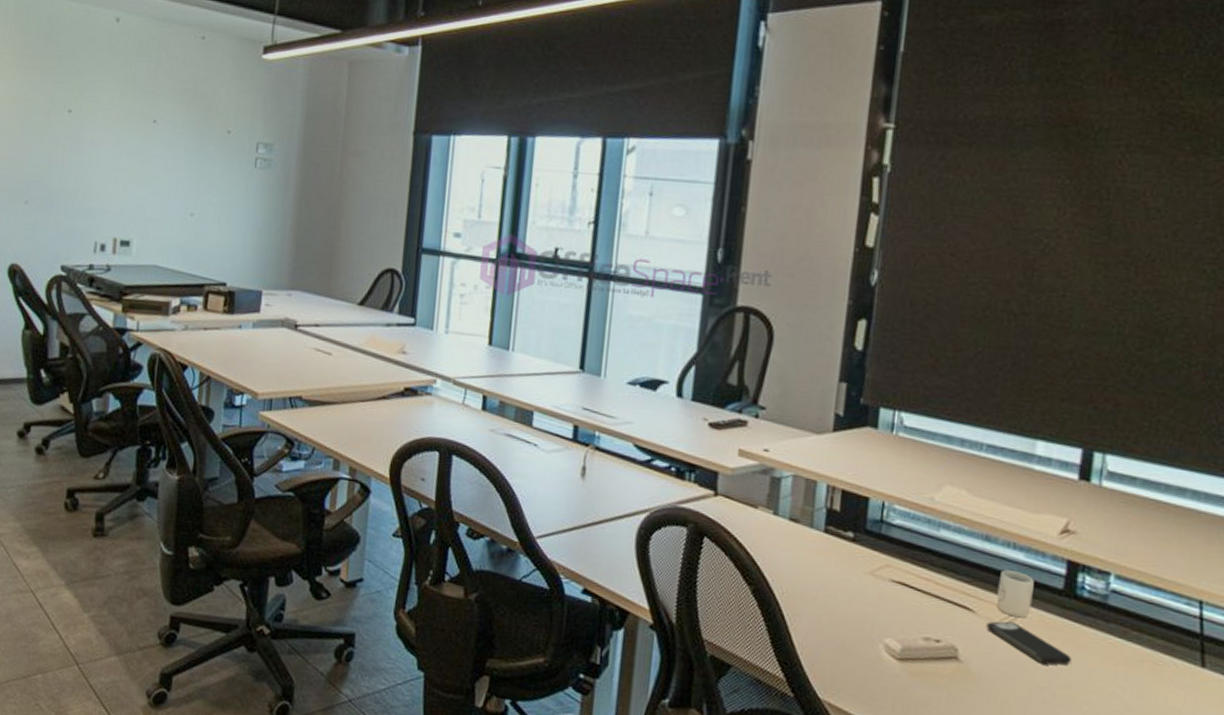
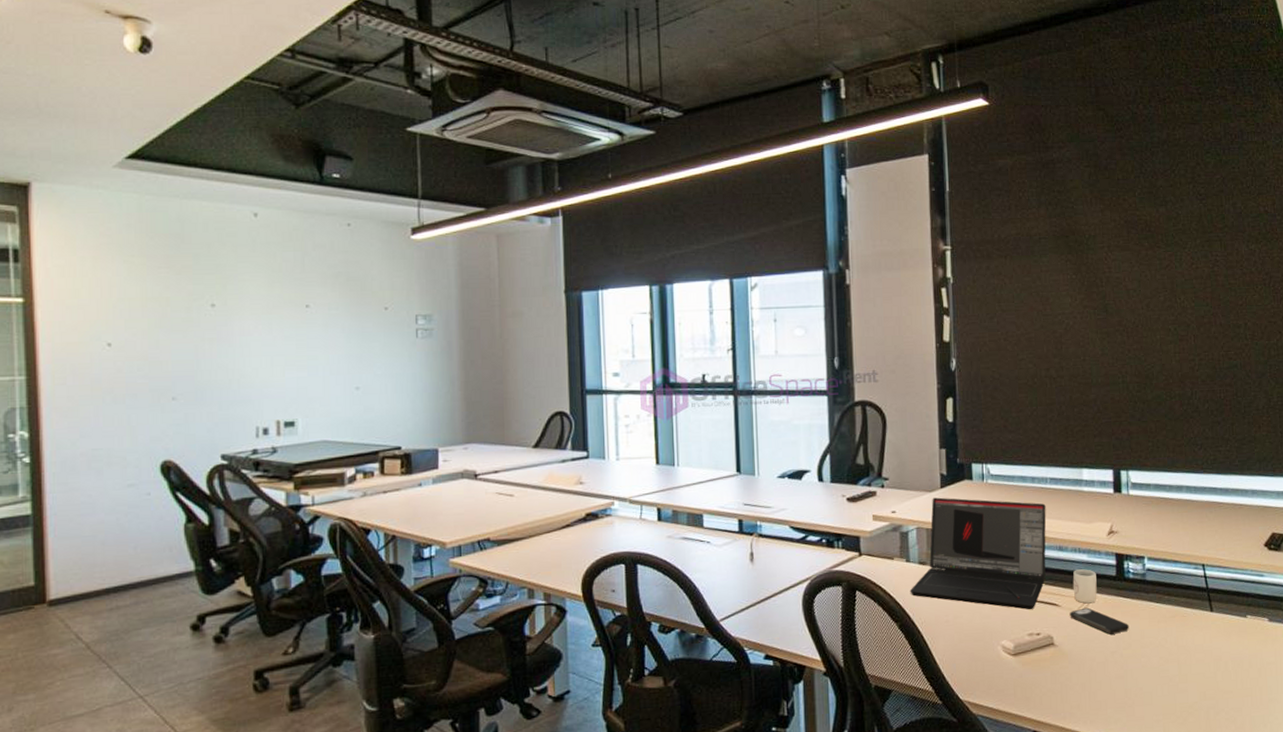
laptop: none [772,441,976,607] -> present [909,497,1047,609]

